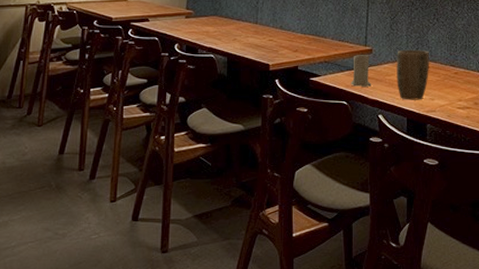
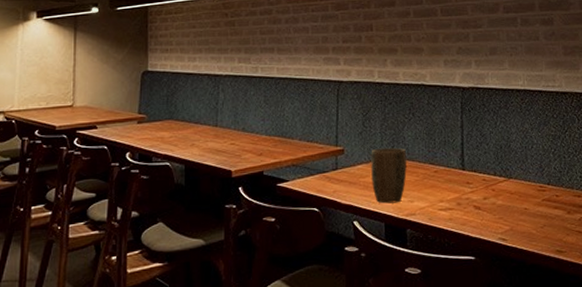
candle: present [350,53,372,87] -> none [321,153,345,191]

